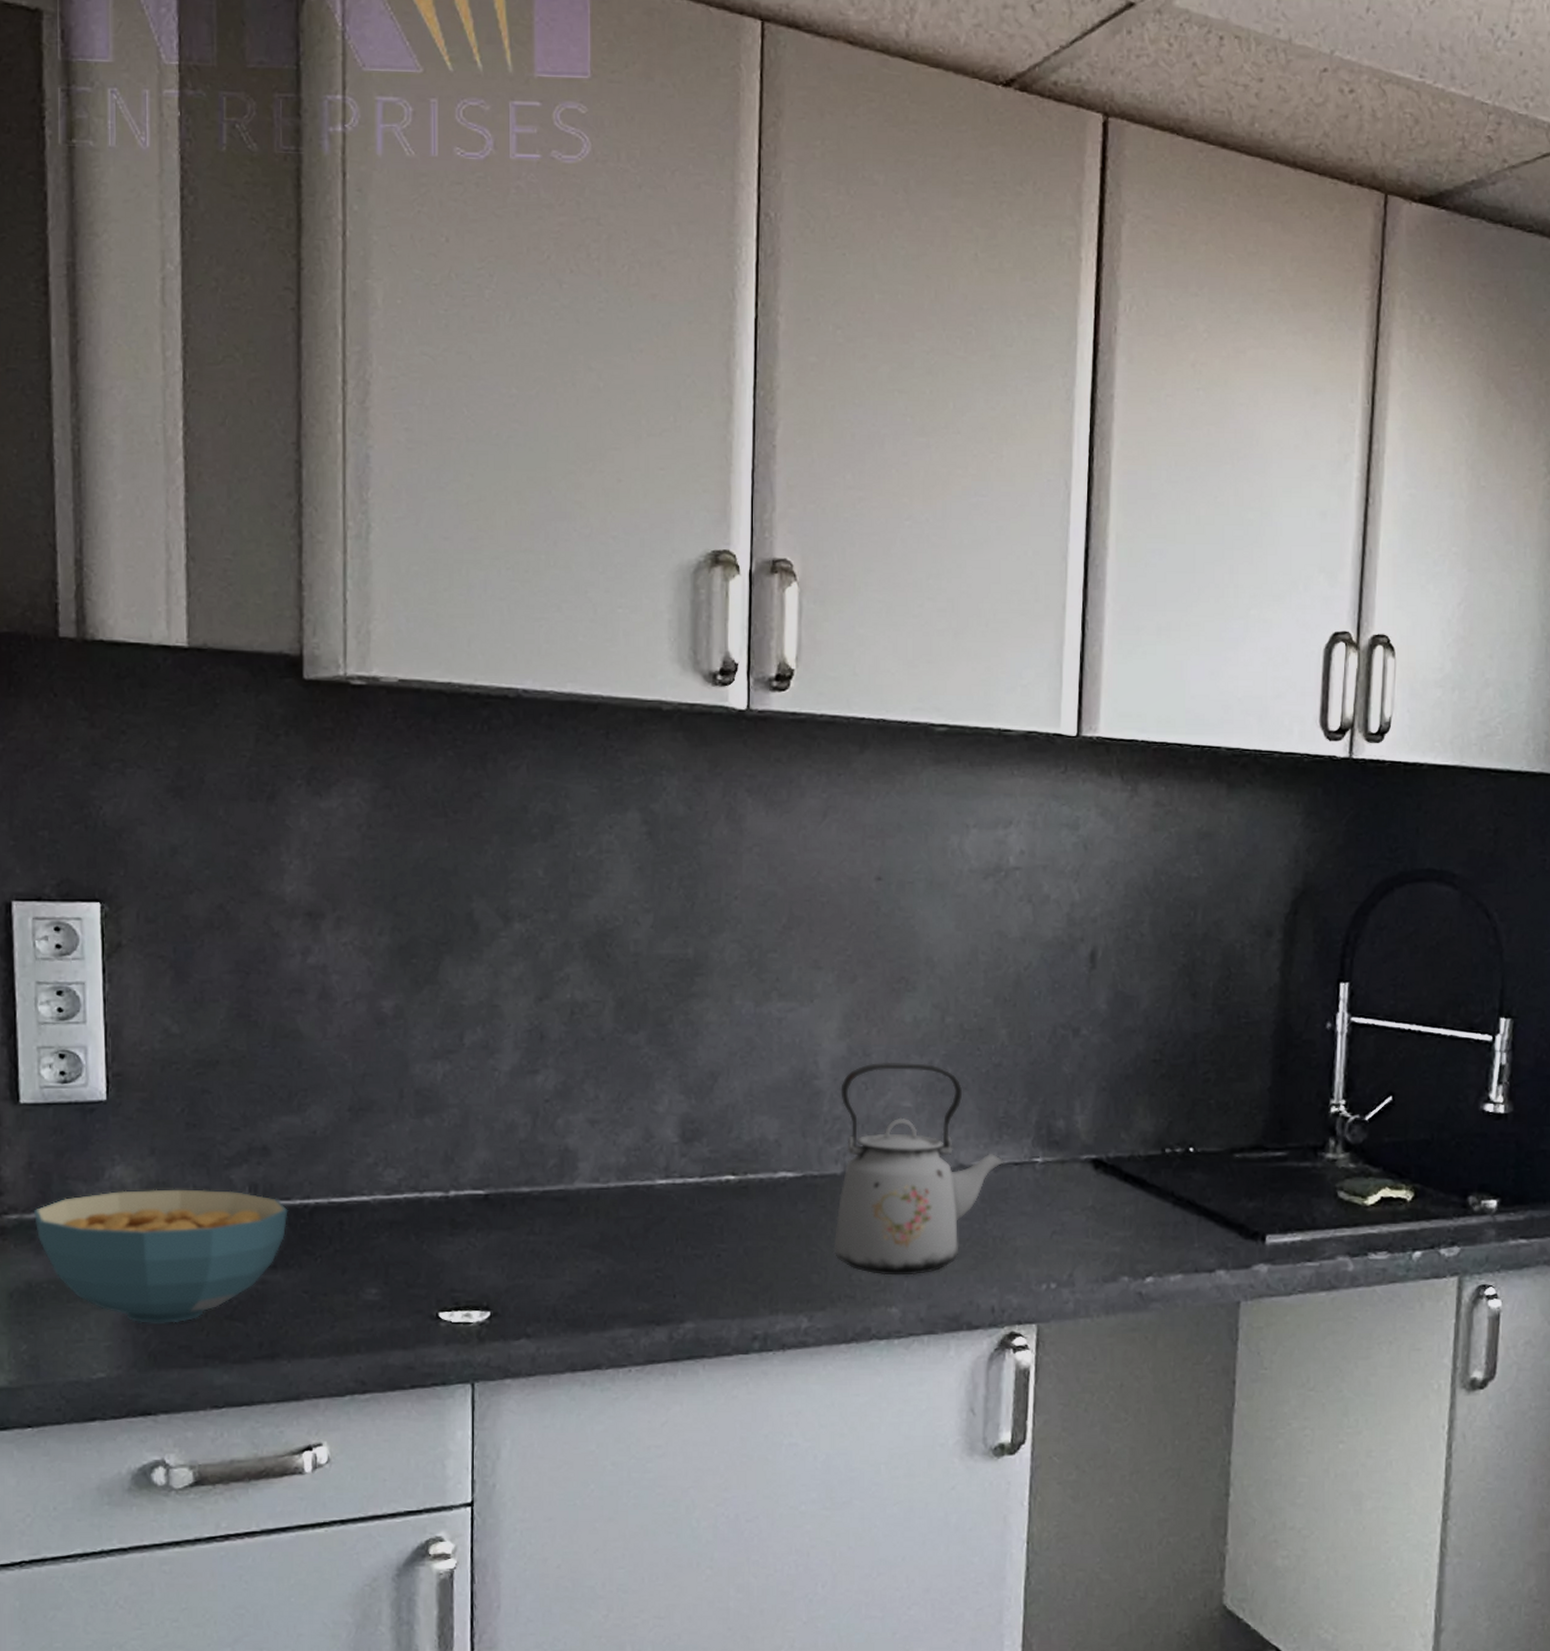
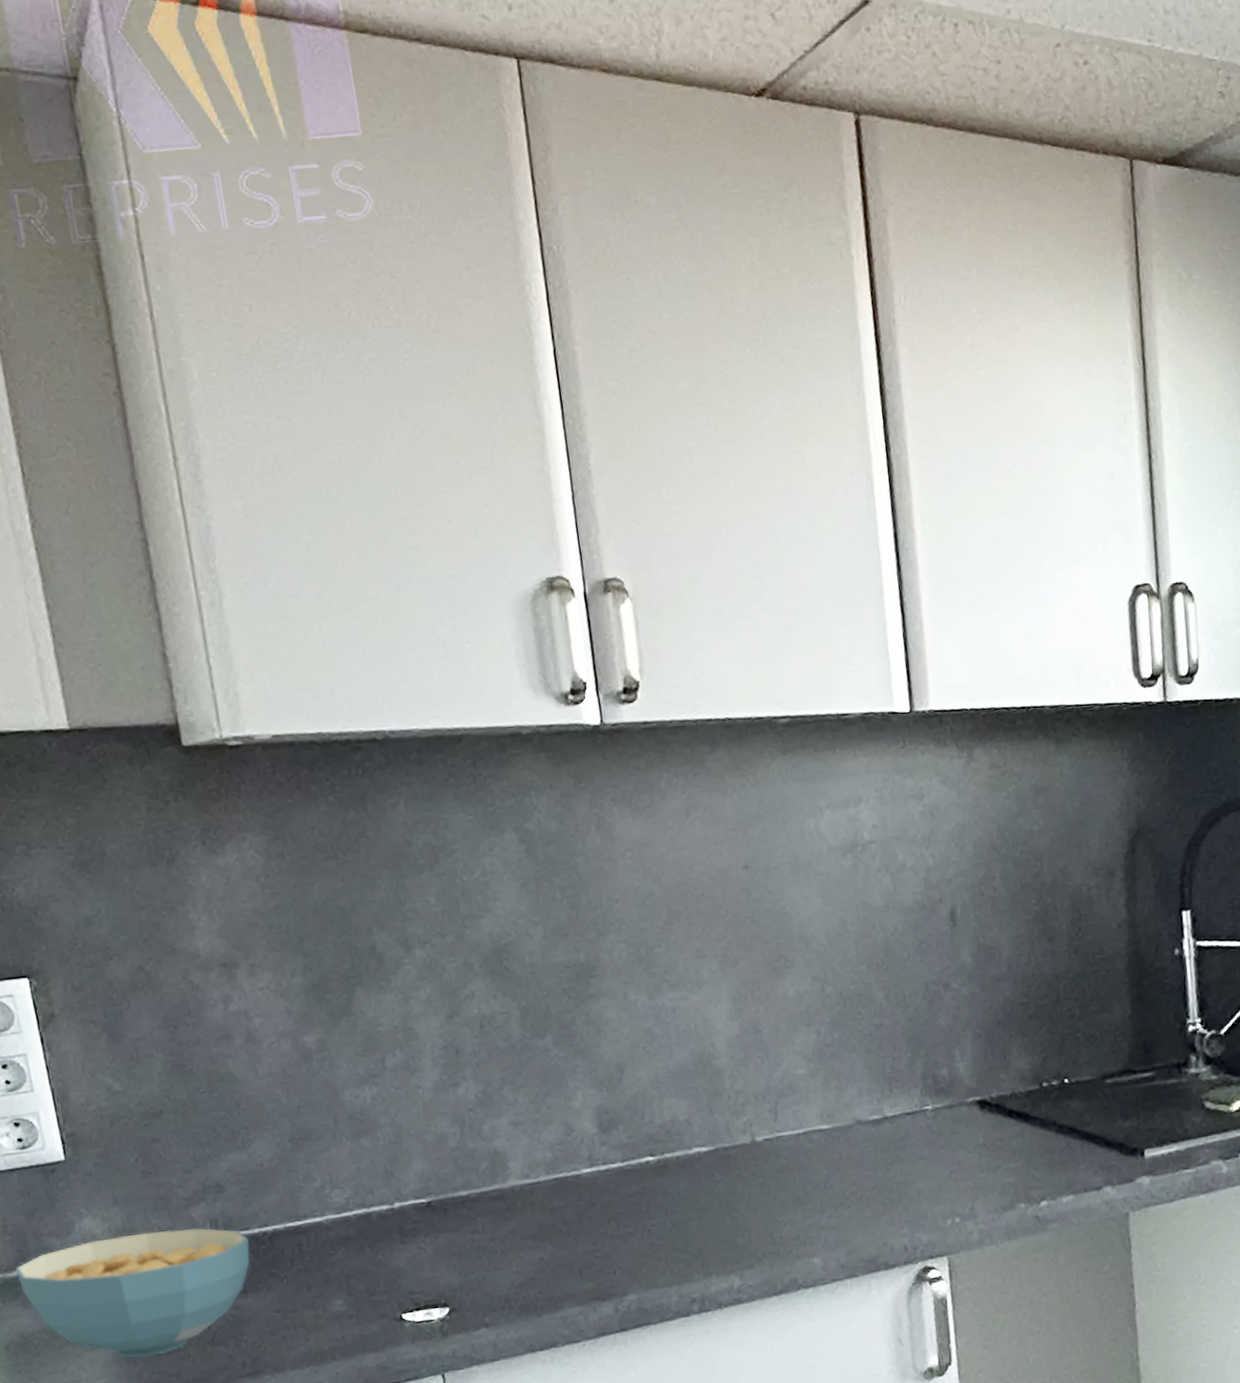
kettle: present [833,1062,1006,1276] -> none [738,1032,899,1230]

